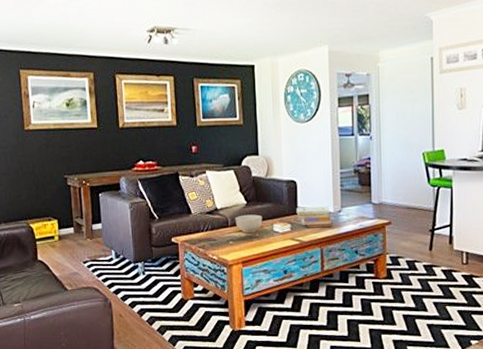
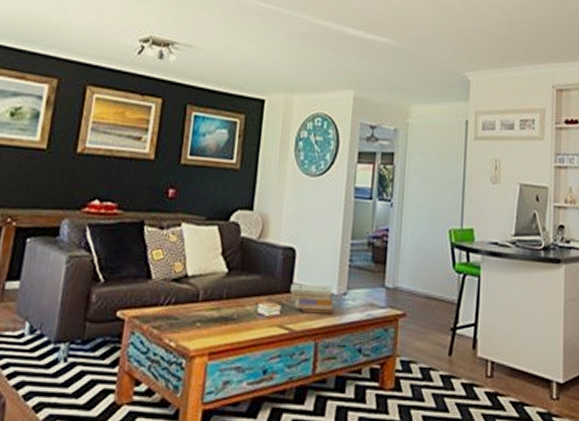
bowl: present [235,214,263,234] -> none [208,287,246,314]

